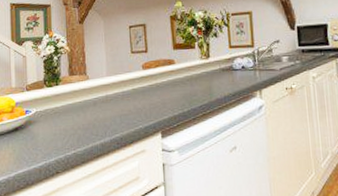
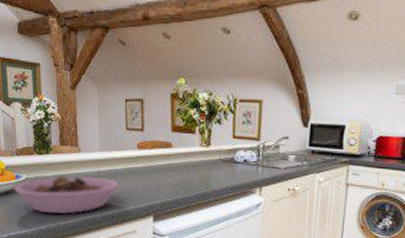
bowl: none [23,100,126,146] -> present [14,175,118,215]

